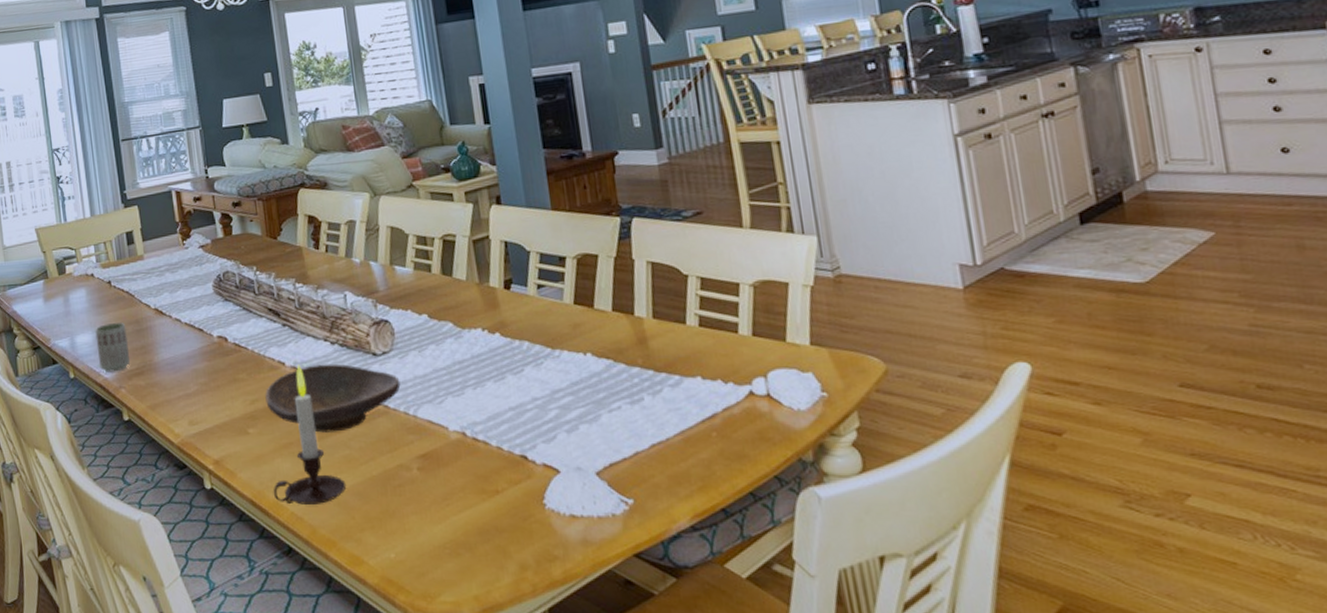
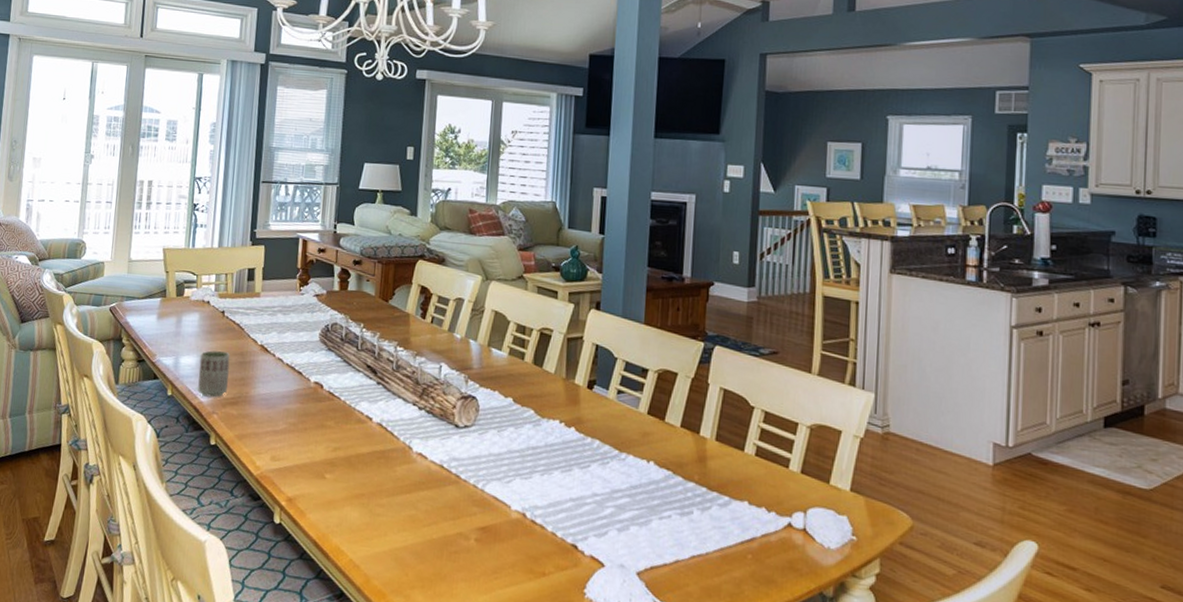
decorative bowl: present [265,363,401,433] -> none [347,425,476,492]
candle: present [273,364,347,505] -> none [336,422,407,557]

